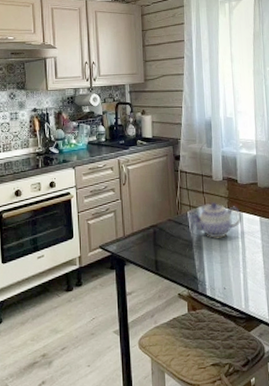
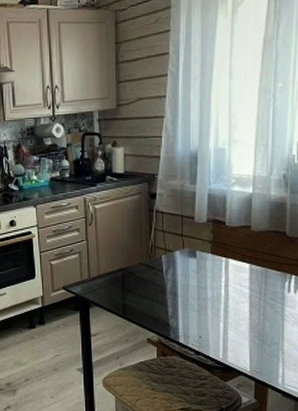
teapot: present [189,202,242,238] -> none [163,246,228,285]

